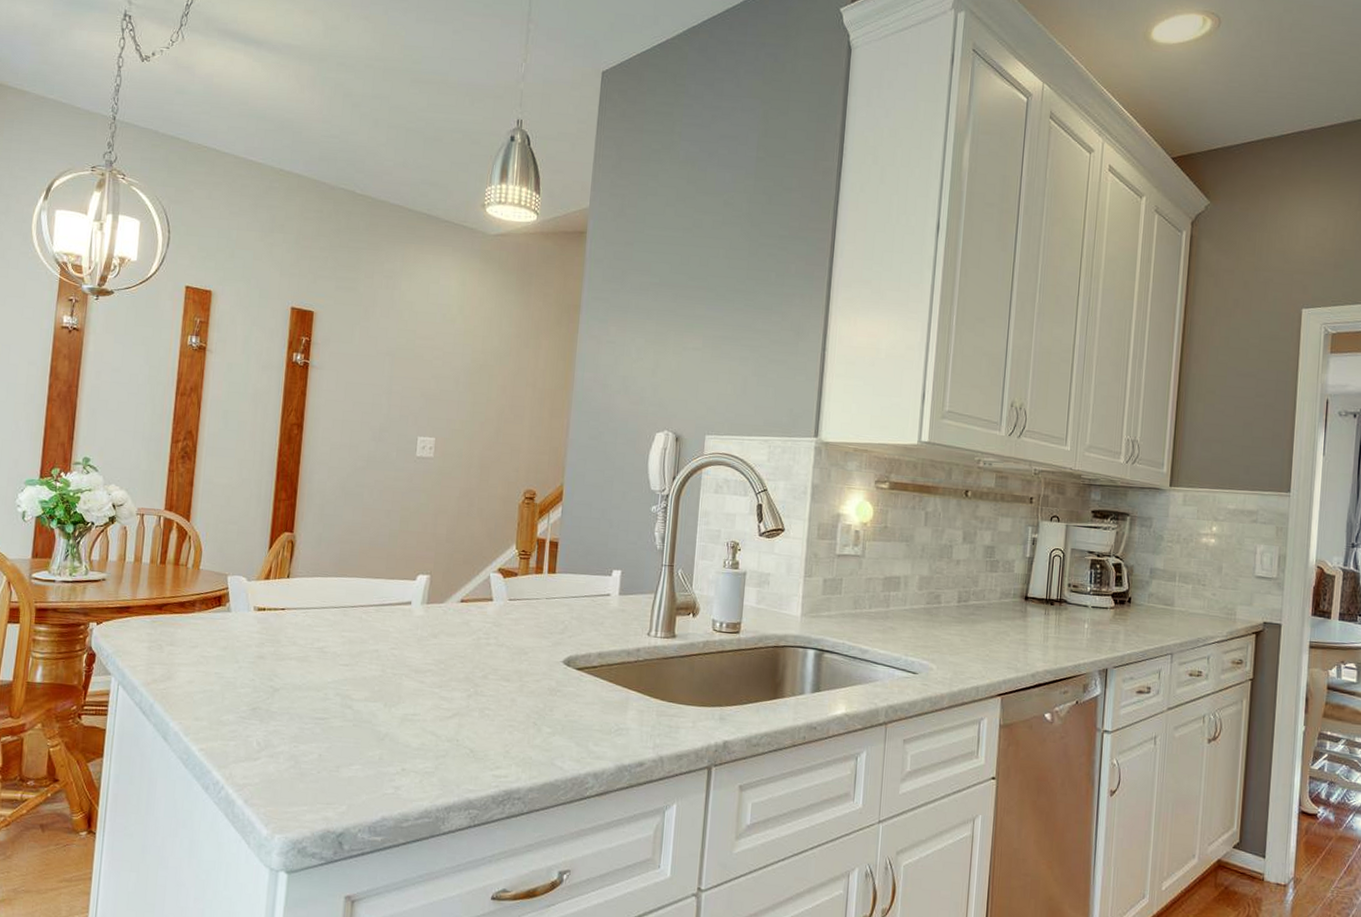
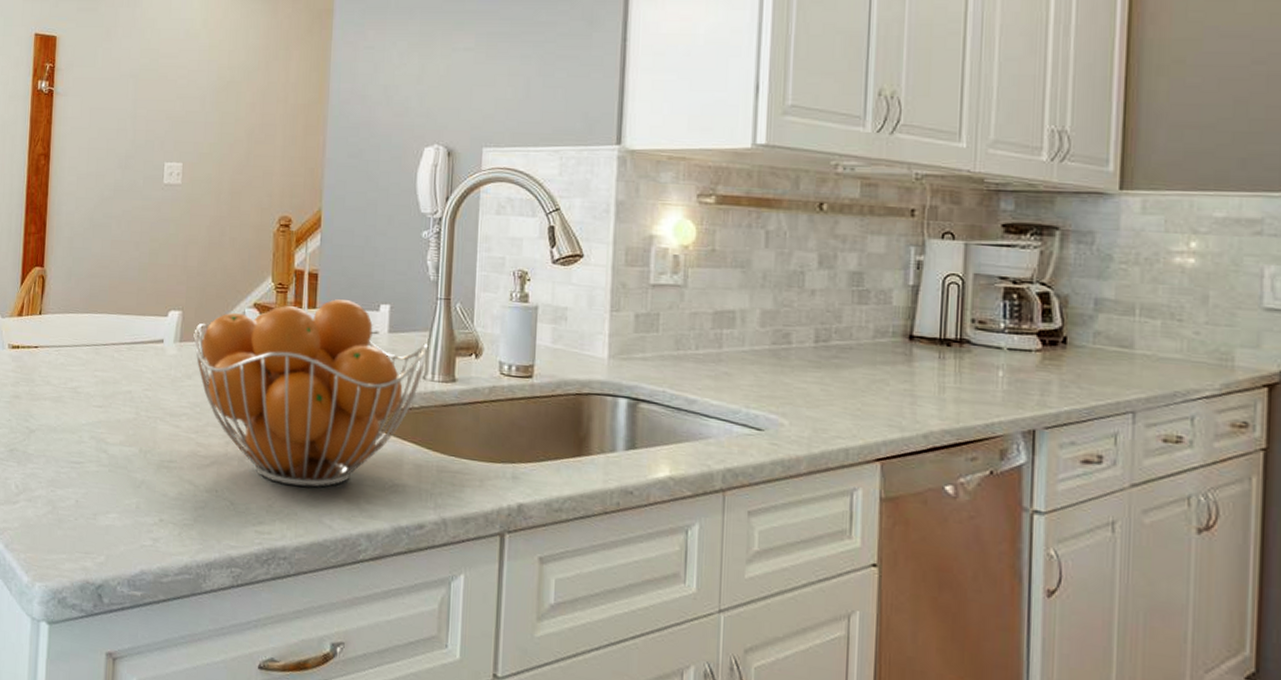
fruit basket: none [440,565,654,734] -> present [193,299,429,488]

